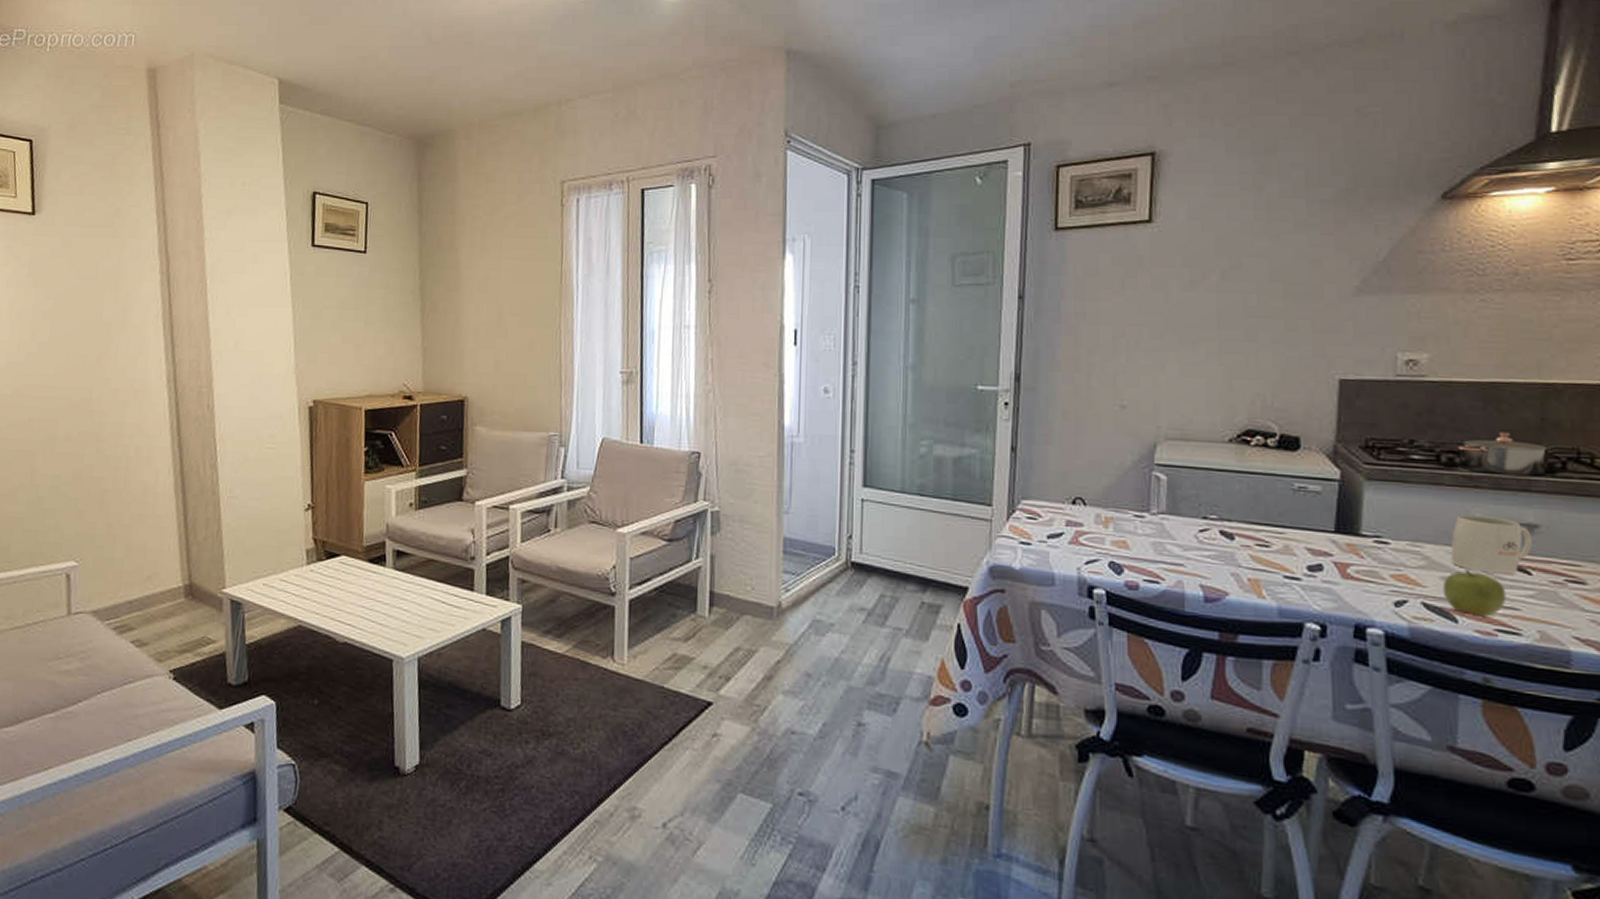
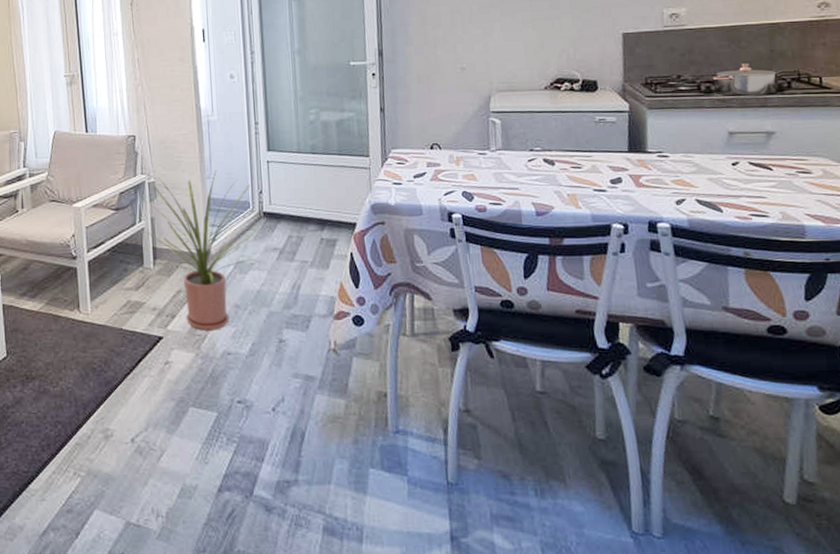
house plant: none [701,503,844,702] -> present [142,169,261,331]
fruit: present [1442,570,1507,617] -> none [709,171,756,206]
mug: present [1450,514,1534,576] -> none [713,128,772,173]

